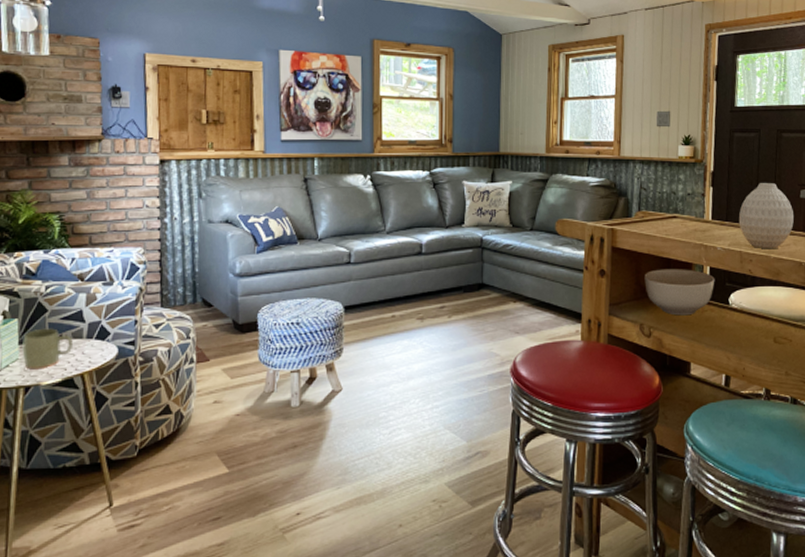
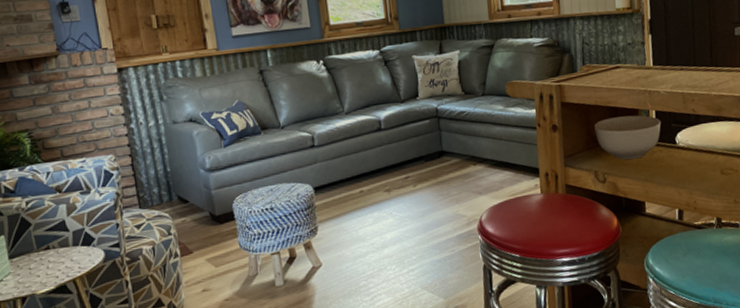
mug: present [22,328,73,370] -> none [12,240,61,281]
vase: present [738,183,794,249] -> none [678,24,731,88]

